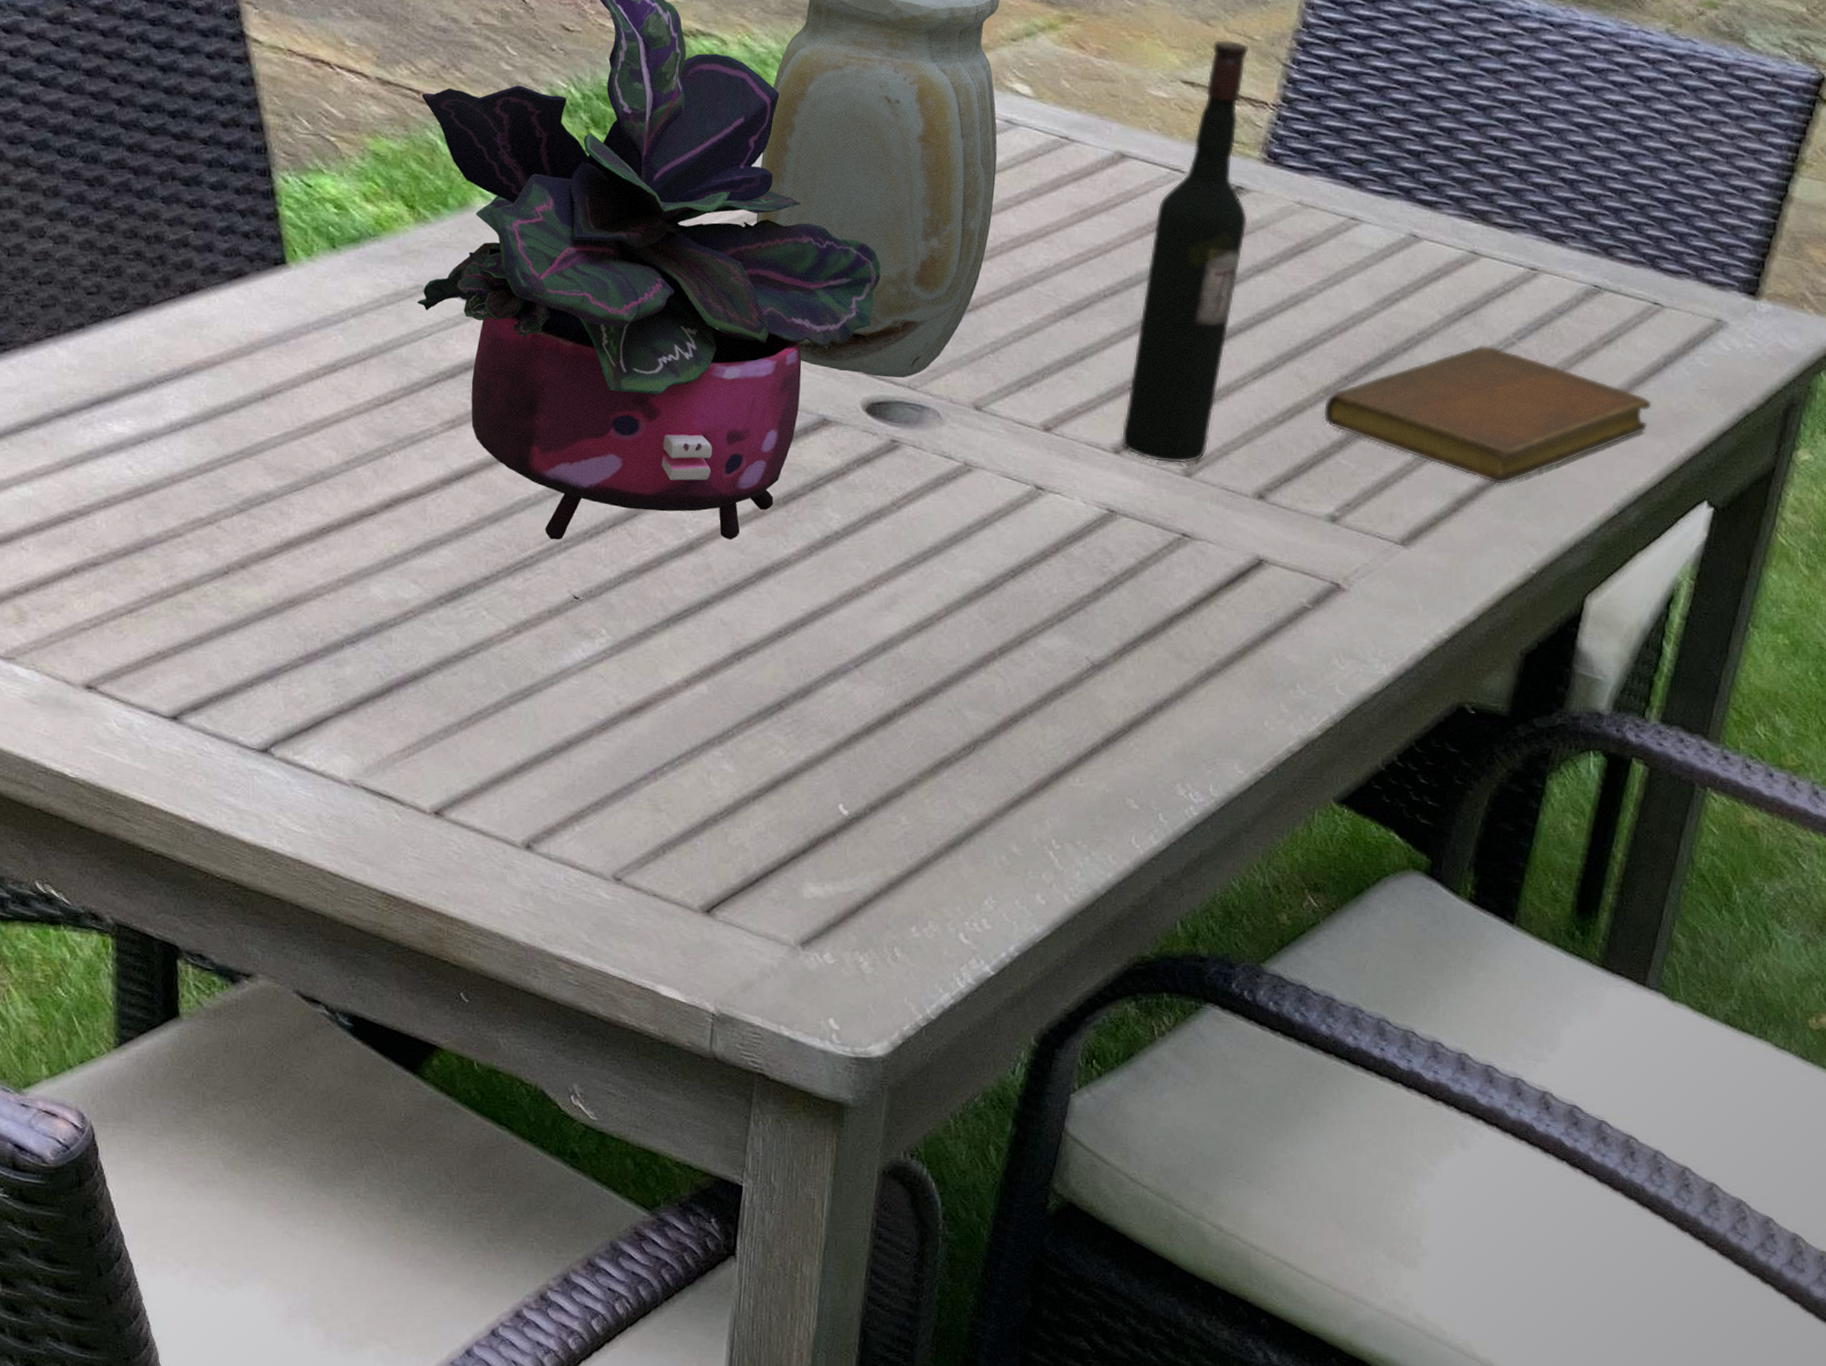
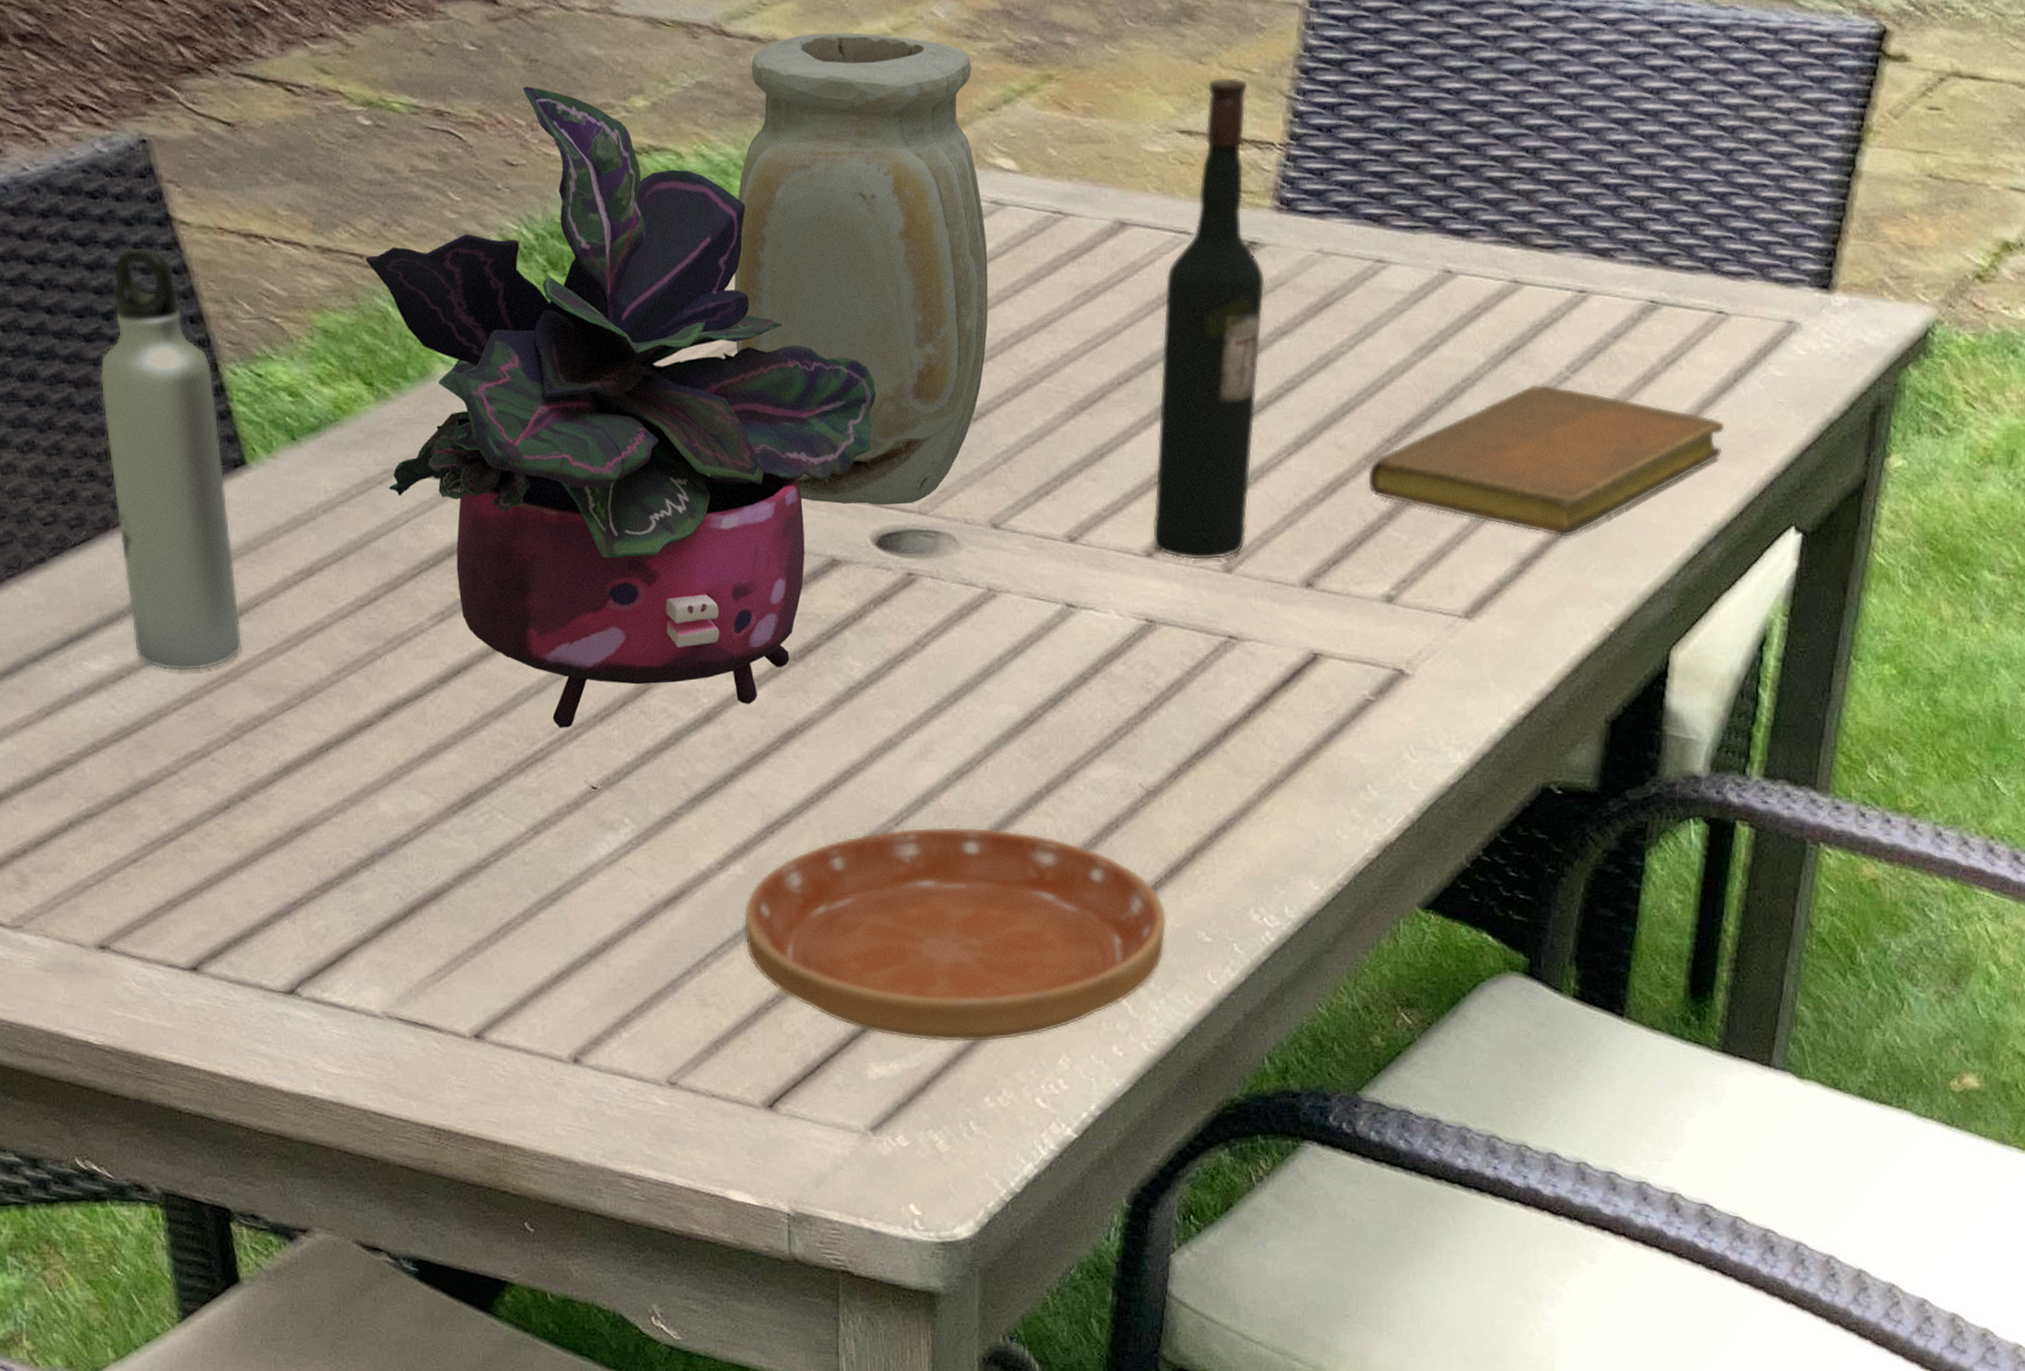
water bottle: none [157,56,266,445] -> present [99,247,242,672]
saucer: none [701,670,1100,877] -> present [743,826,1167,1043]

